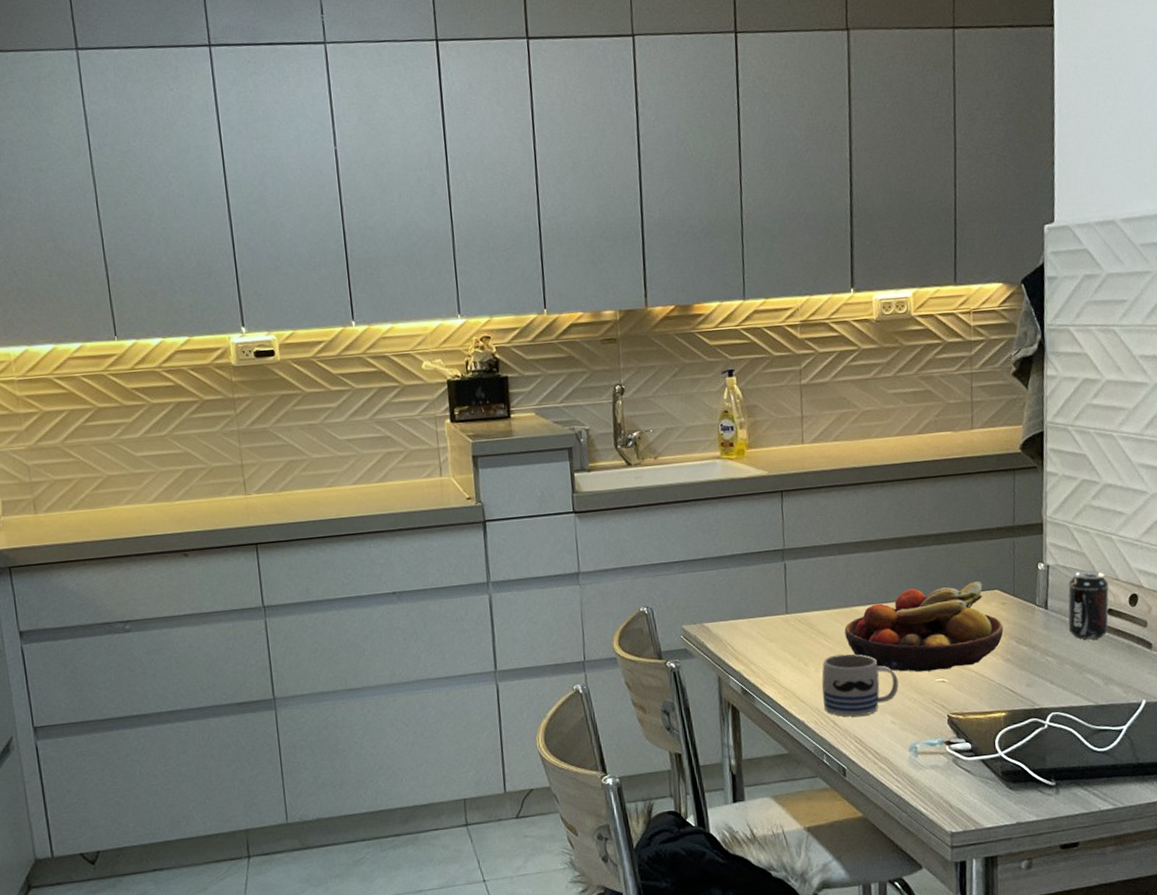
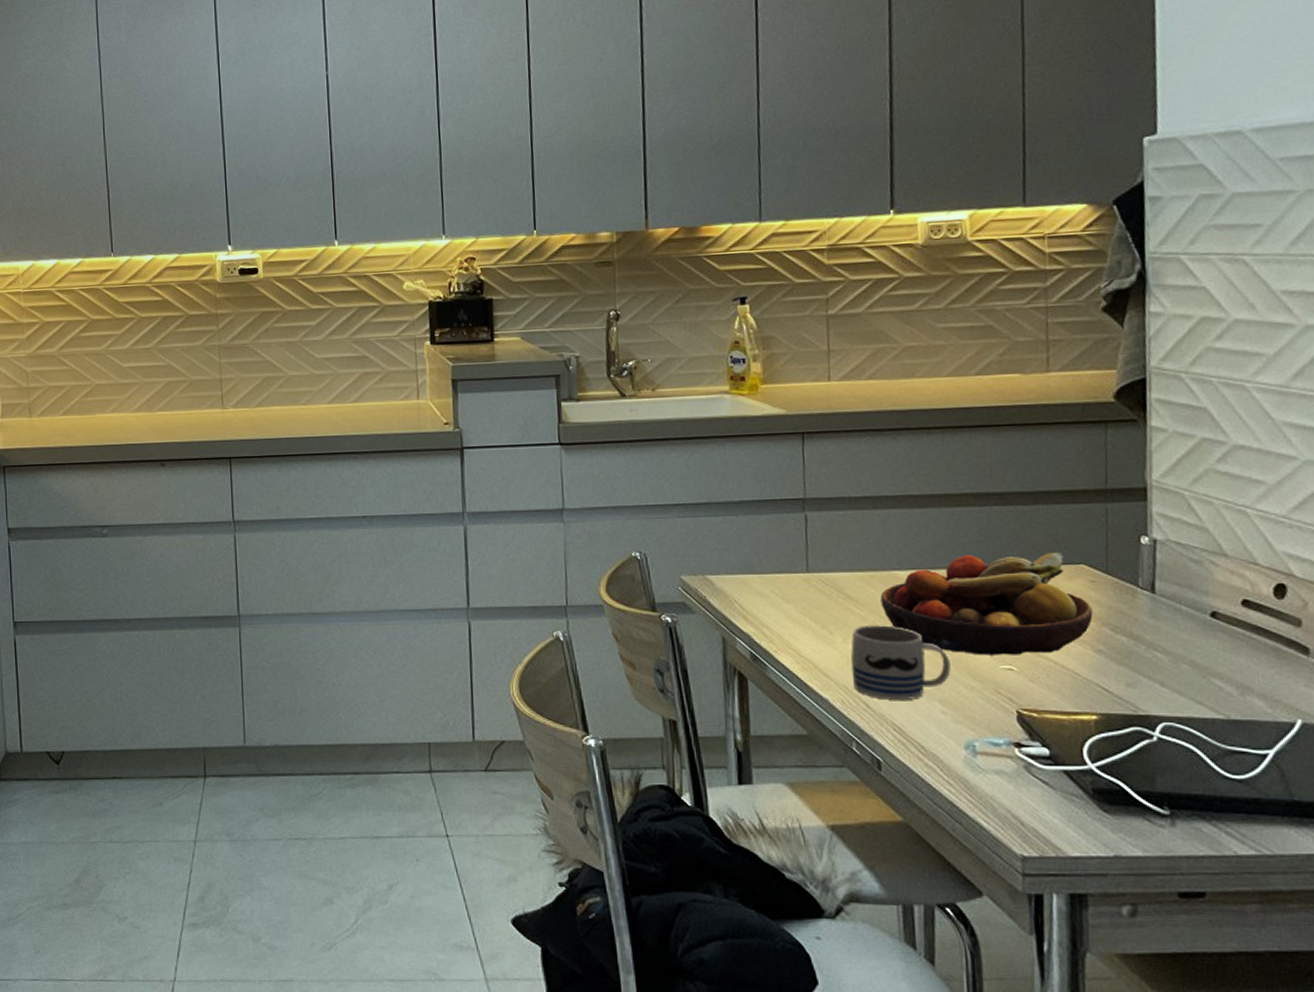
beverage can: present [1068,570,1109,640] -> none [1184,549,1244,636]

